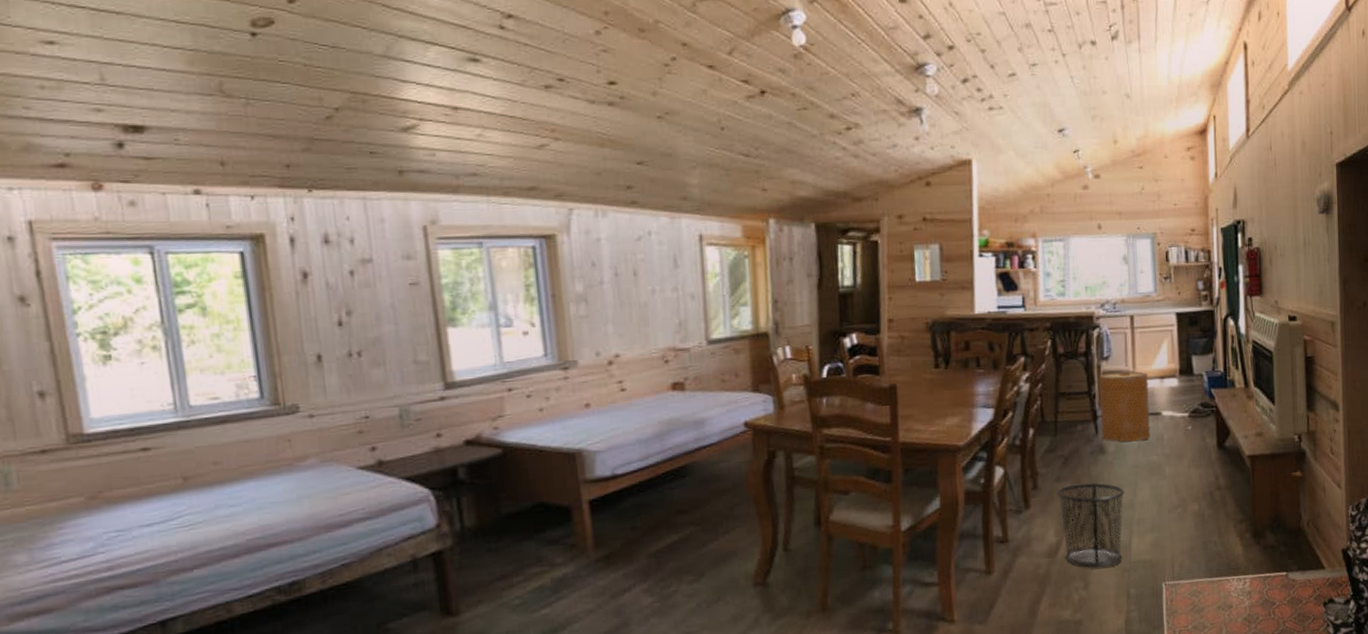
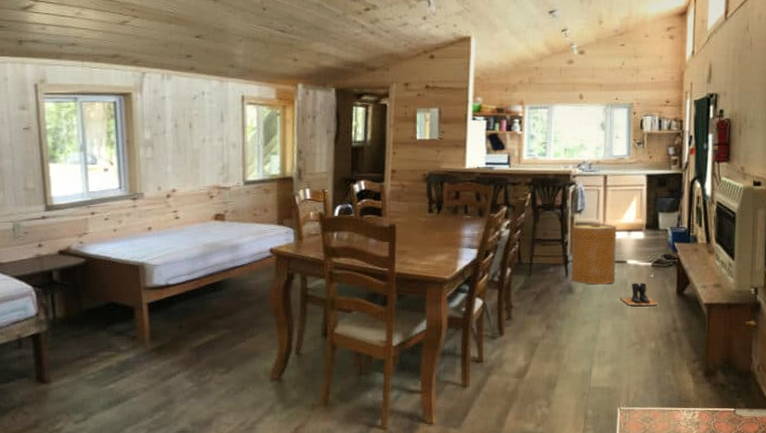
waste bin: present [1056,483,1125,568] -> none [528,317,588,390]
boots: none [1157,436,1201,464] -> present [620,283,660,306]

